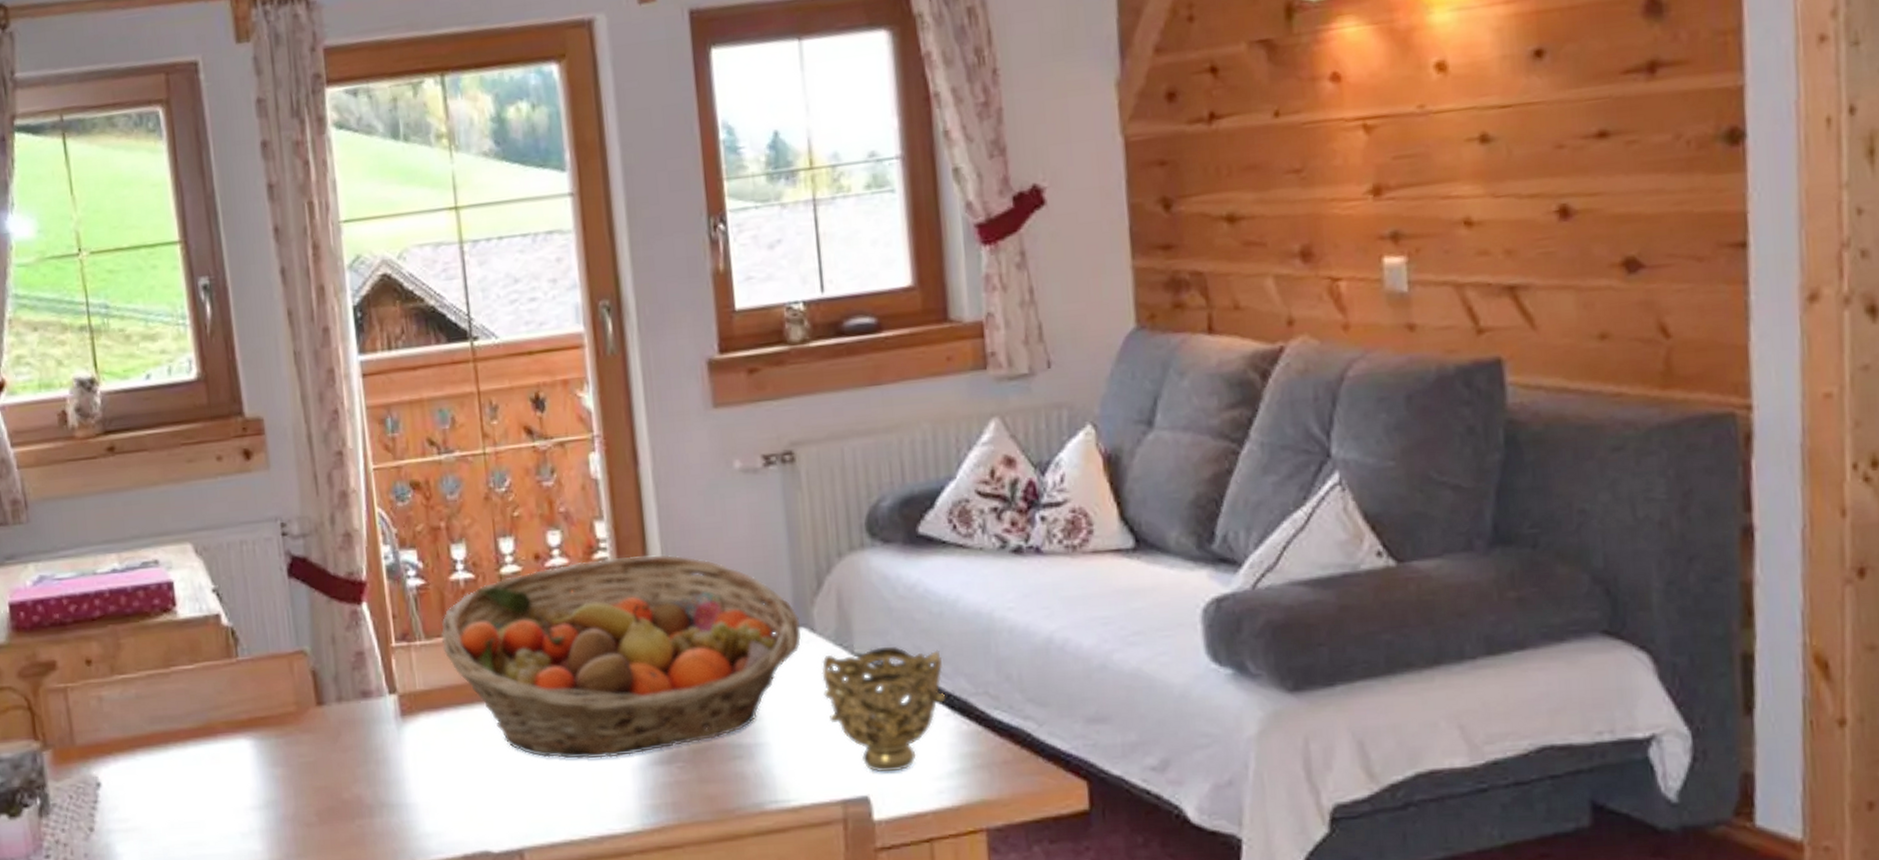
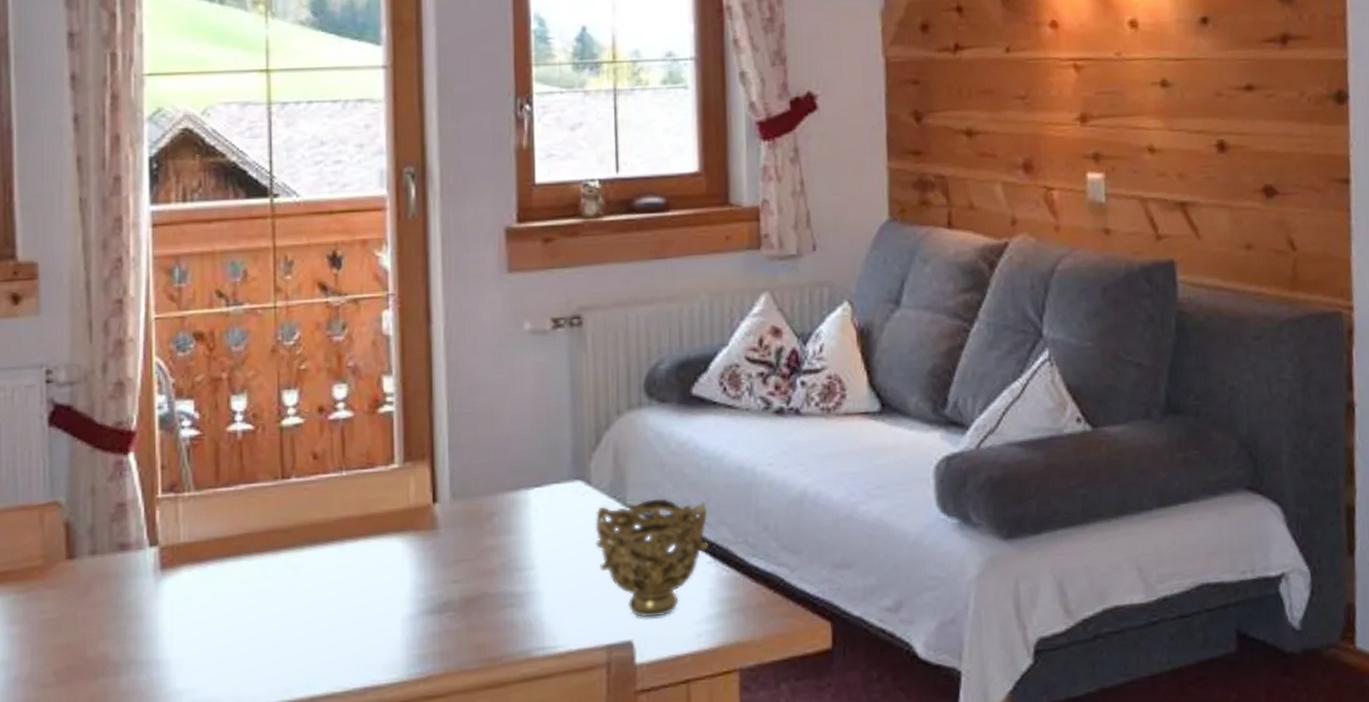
fruit basket: present [441,554,801,759] -> none [212,409,578,611]

